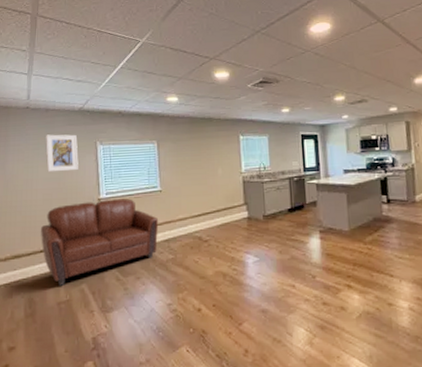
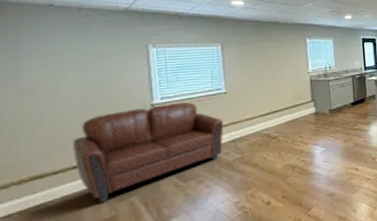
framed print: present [46,134,79,172] -> none [79,36,125,79]

